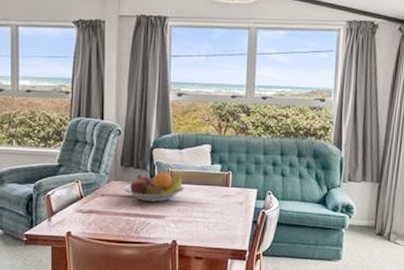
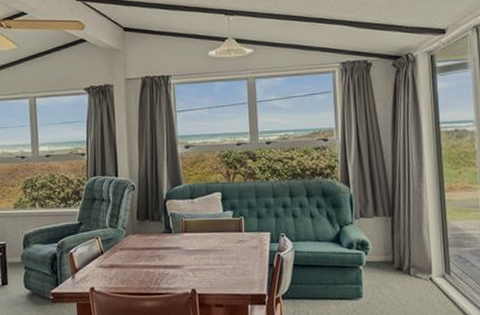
fruit bowl: present [123,172,185,202] -> none [140,222,200,253]

